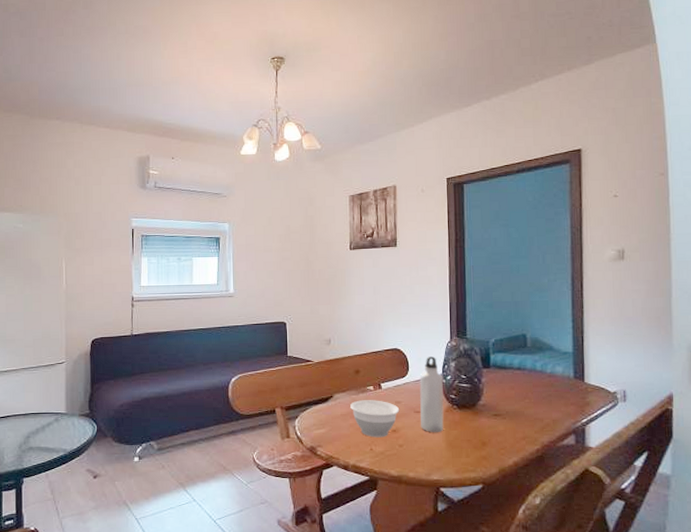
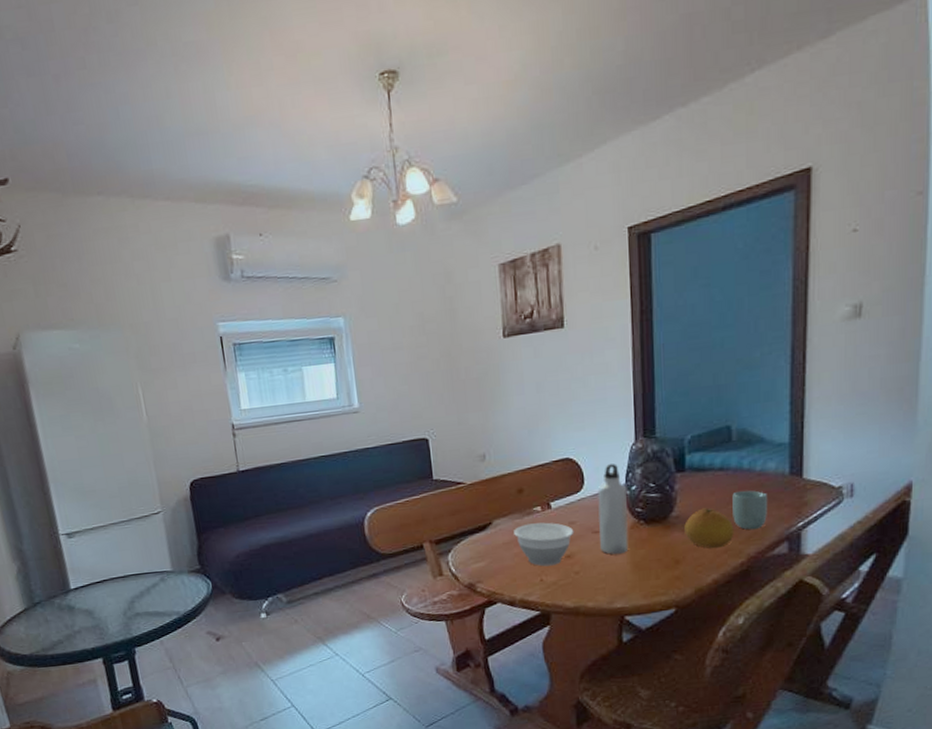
fruit: none [490,400,531,435] -> present [684,508,734,549]
cup: none [528,388,557,422] -> present [732,490,767,530]

